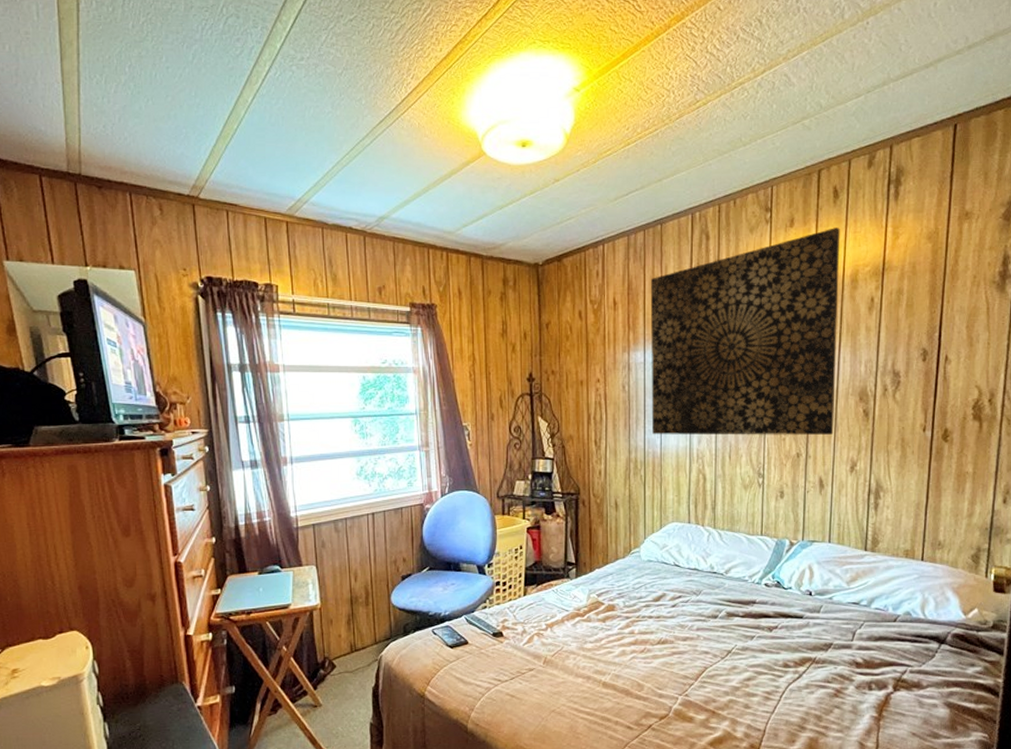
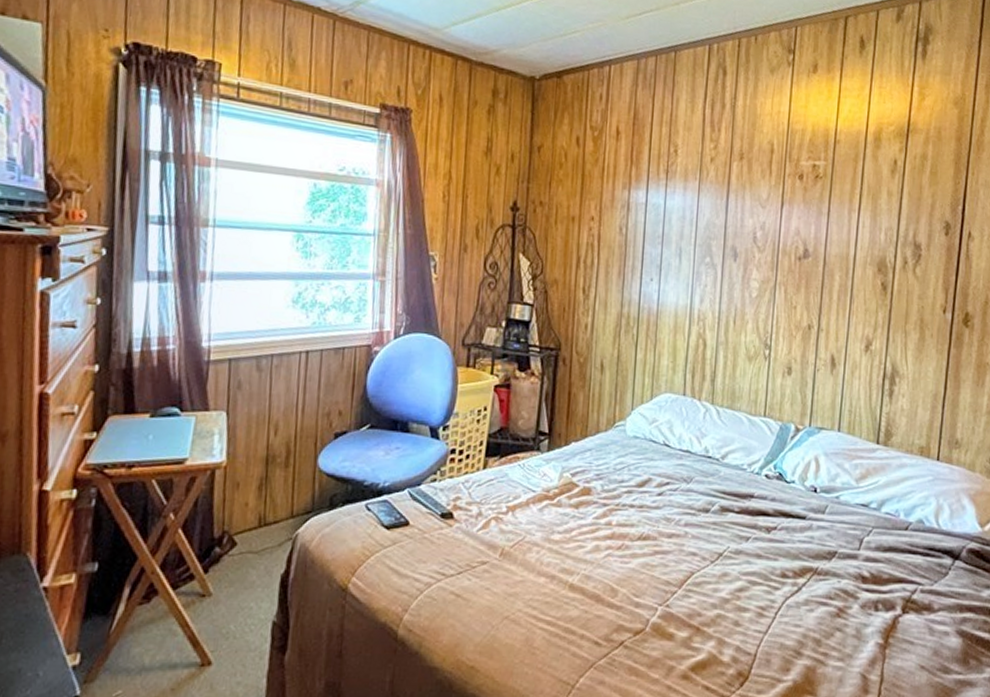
wall art: present [650,228,840,435] -> none [649,79,865,307]

